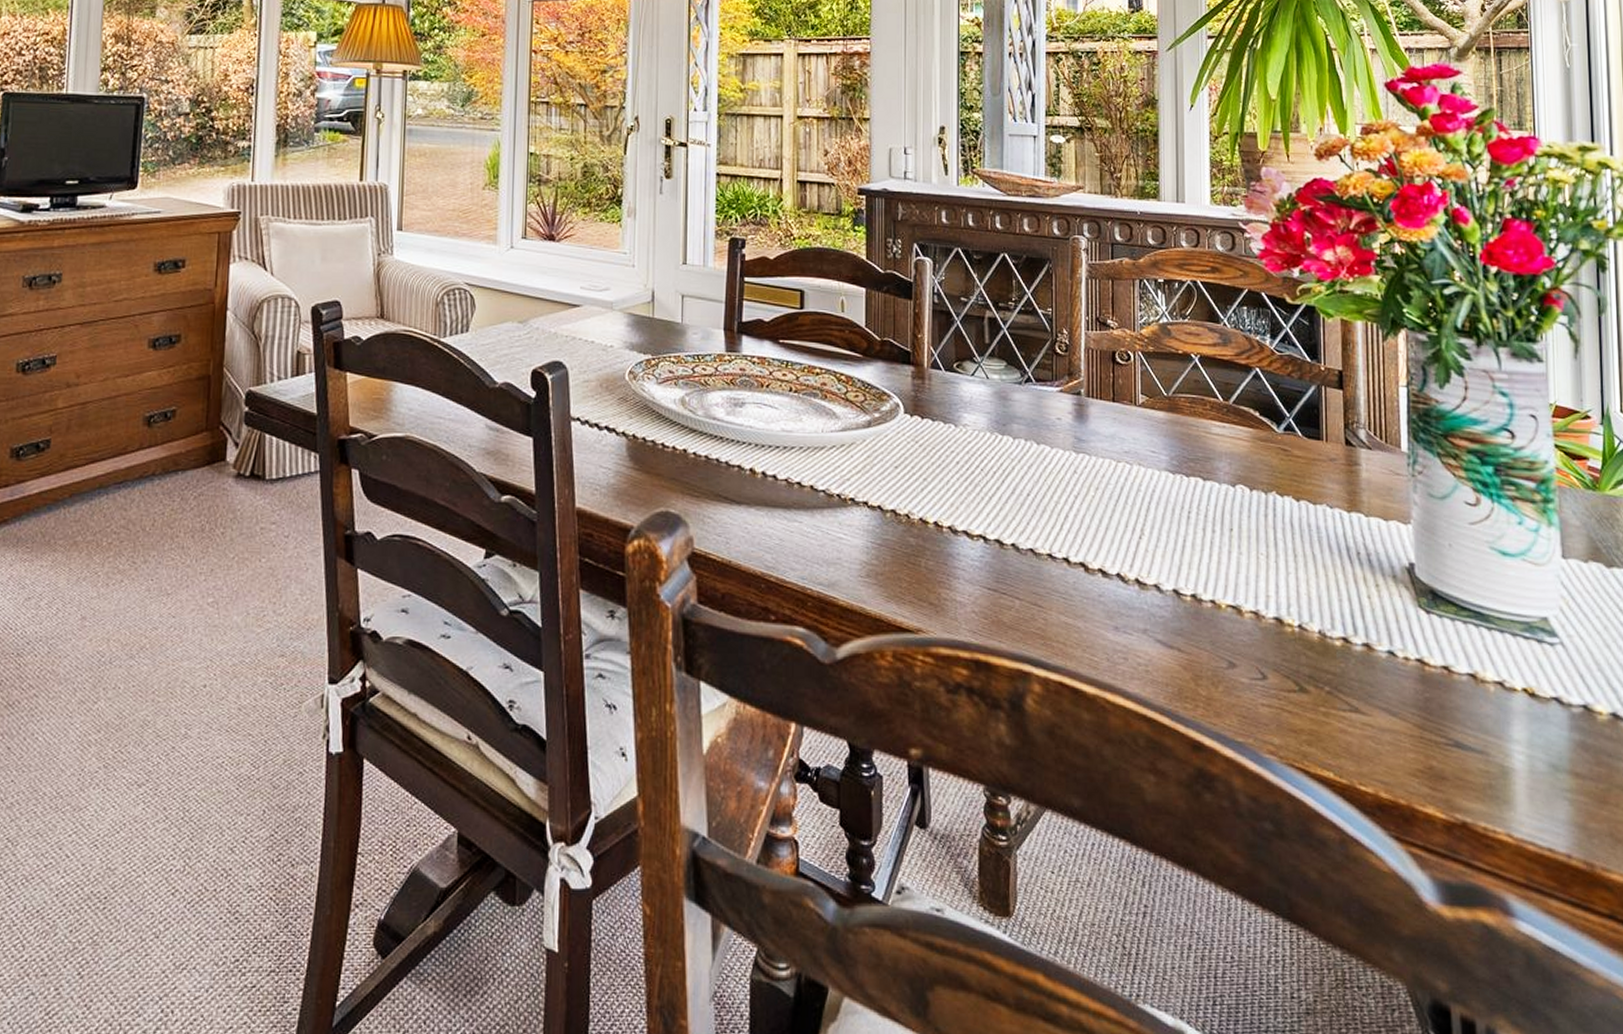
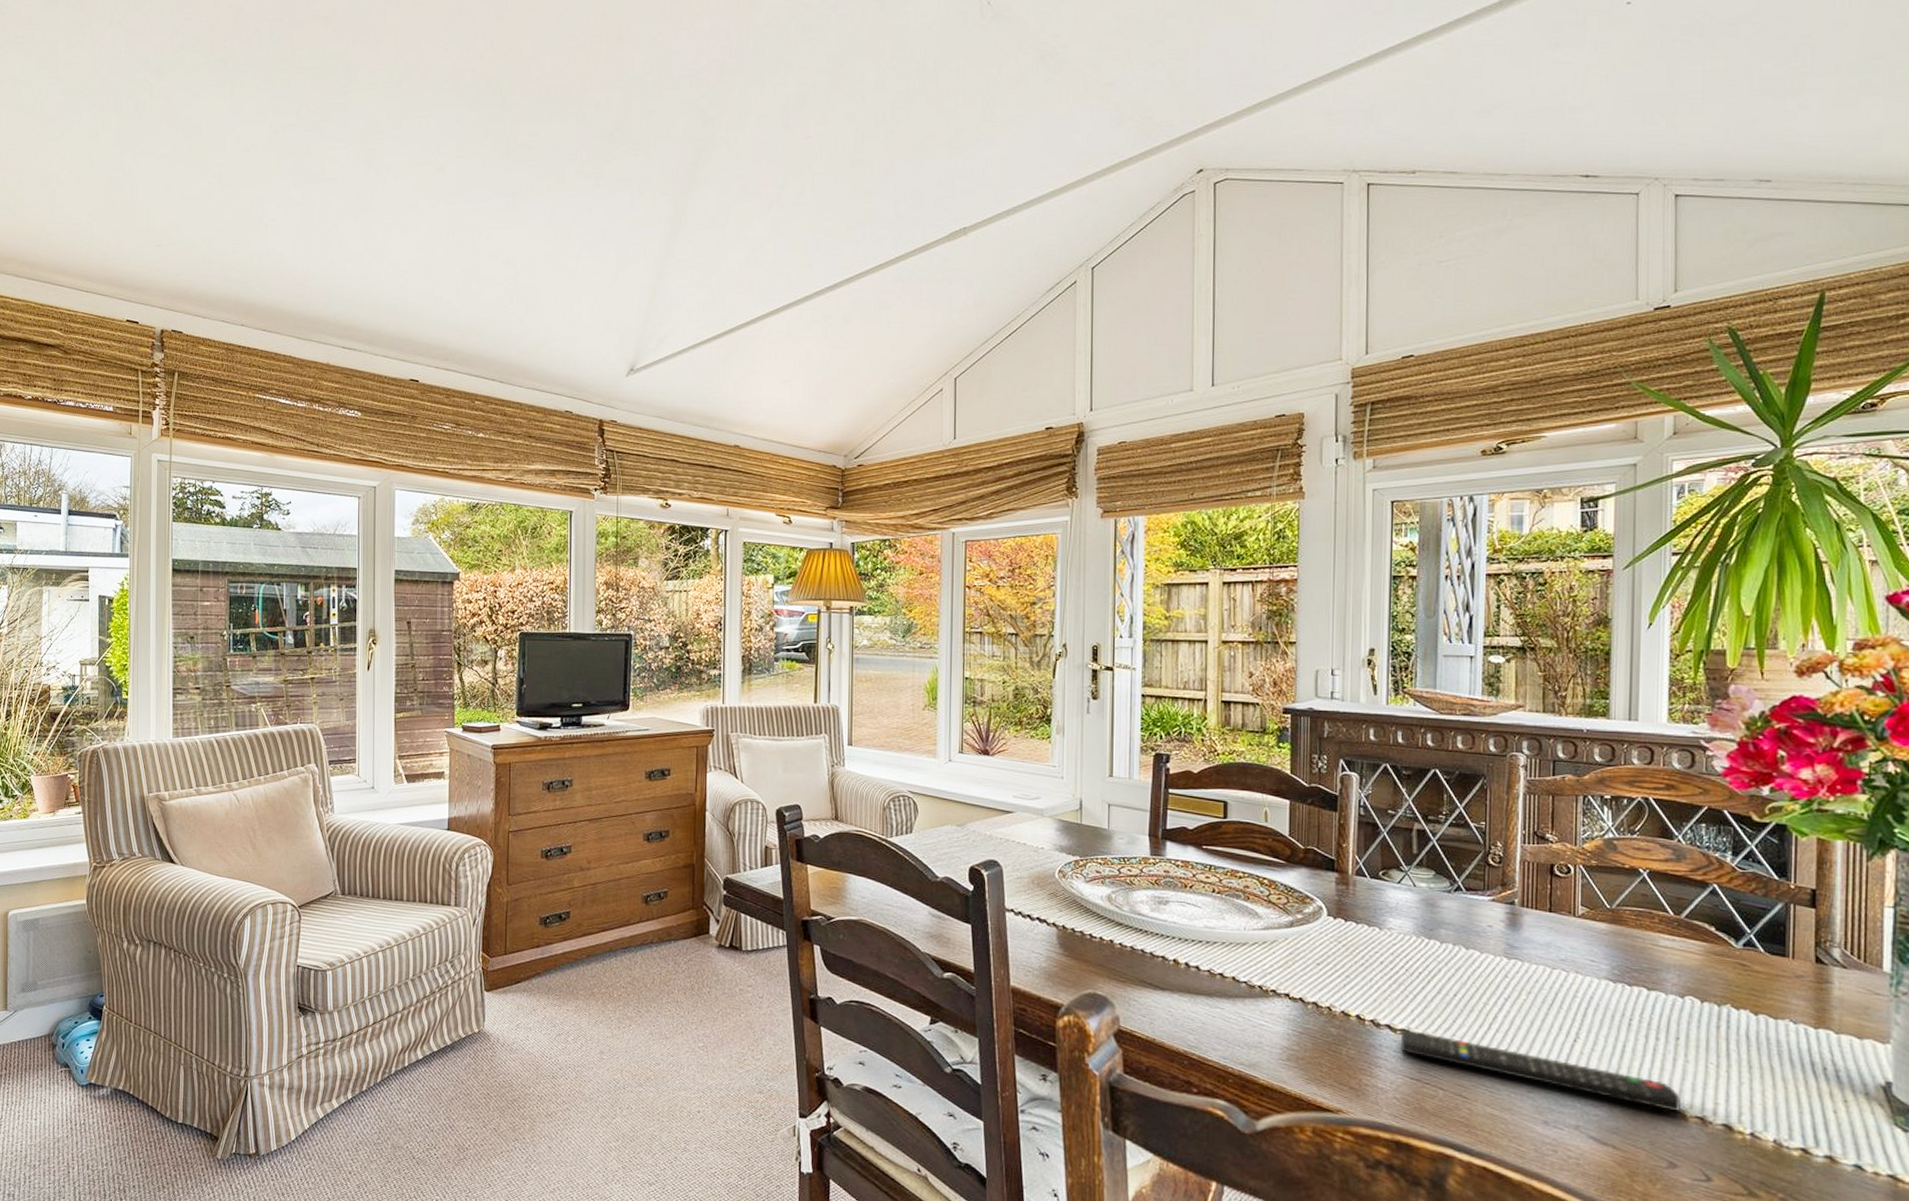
remote control: none [977,533,1236,608] -> present [1400,1028,1680,1113]

